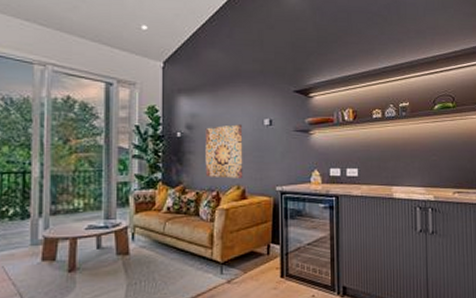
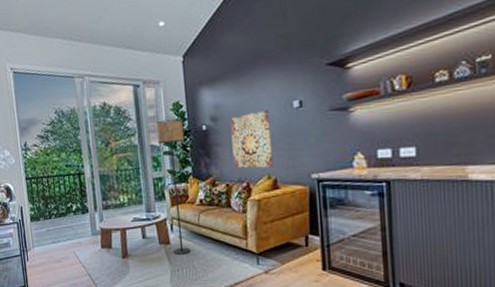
floor lamp: none [127,122,158,266] -> present [156,119,191,254]

